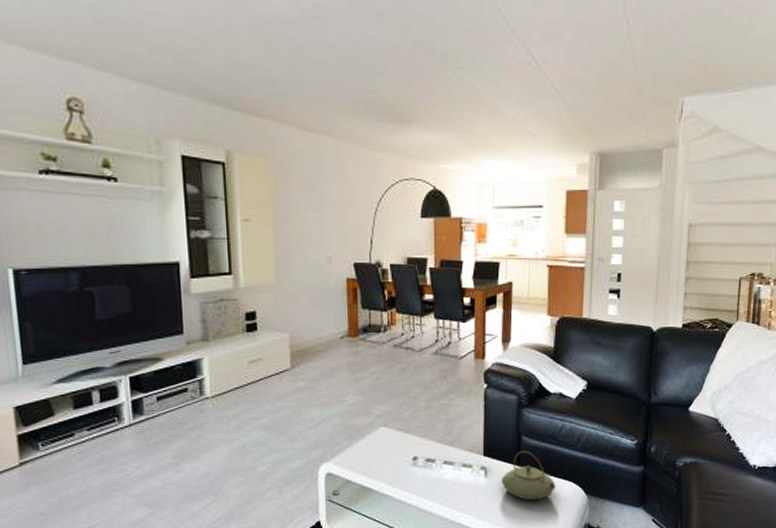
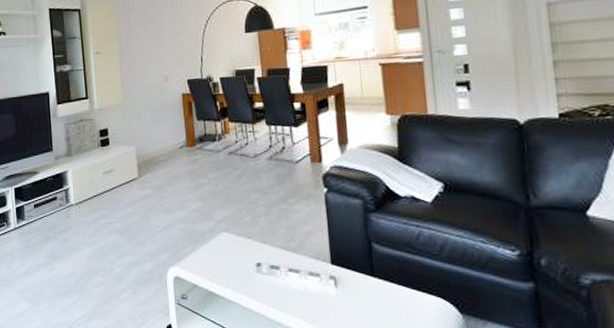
teapot: present [501,450,556,501] -> none [354,259,420,317]

